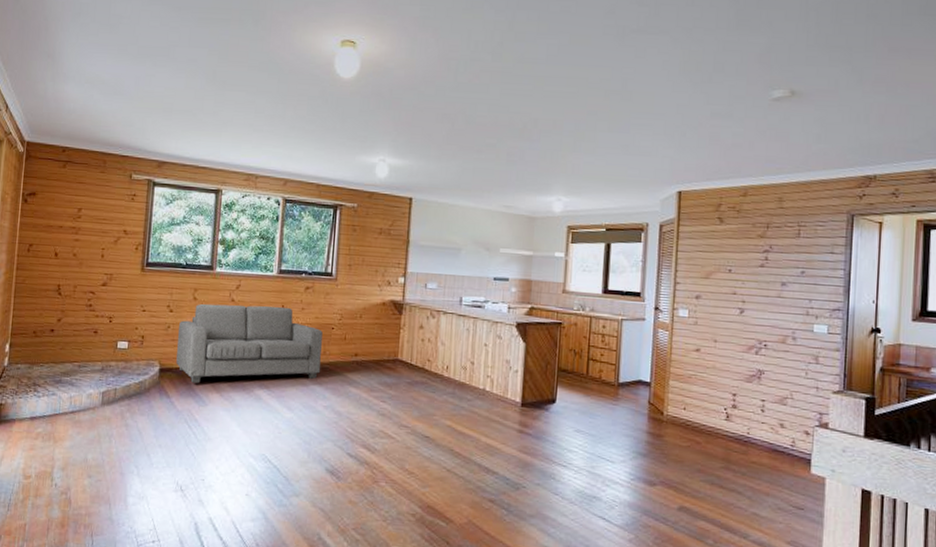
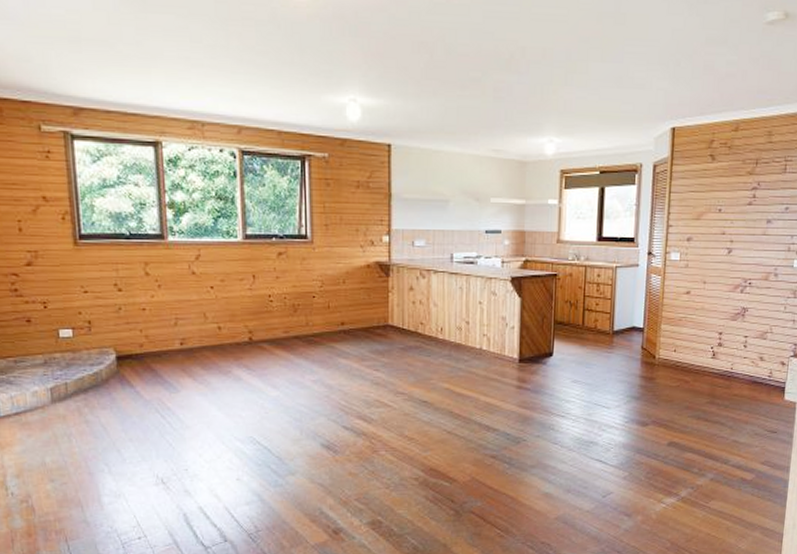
sofa: present [176,304,323,384] -> none [131,276,304,369]

